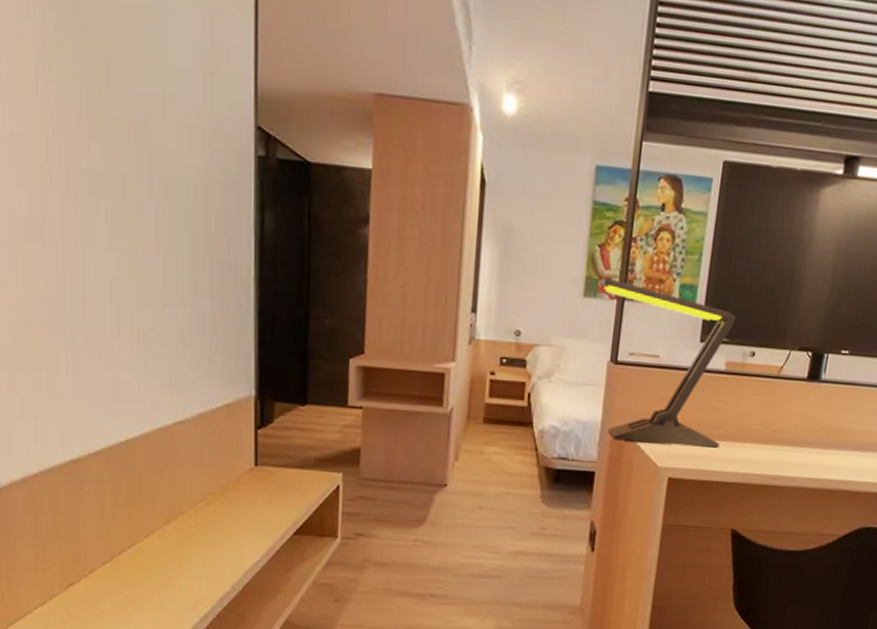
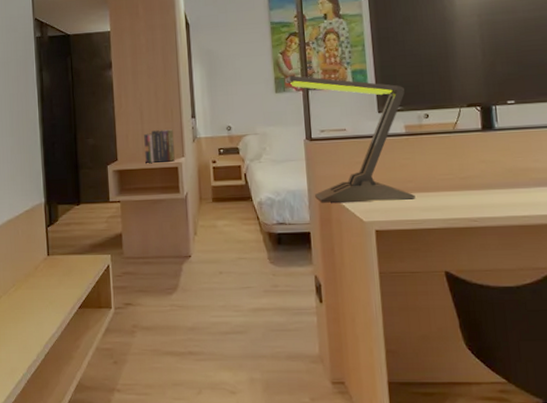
books: none [402,321,445,365] -> present [144,129,175,163]

